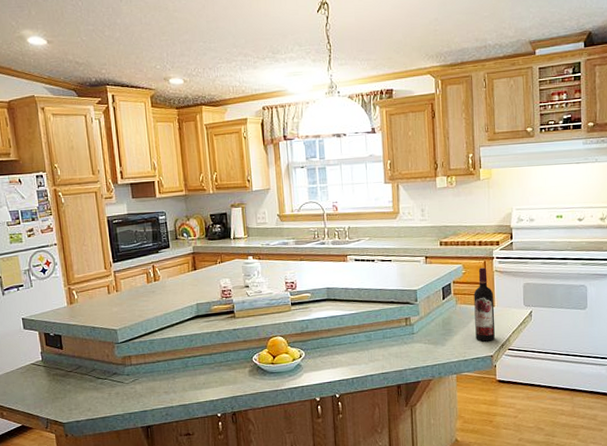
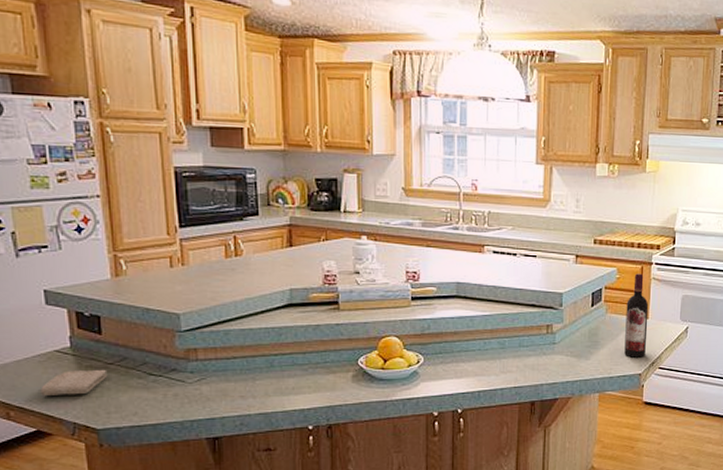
washcloth: none [23,376,69,399] -> present [40,369,108,396]

